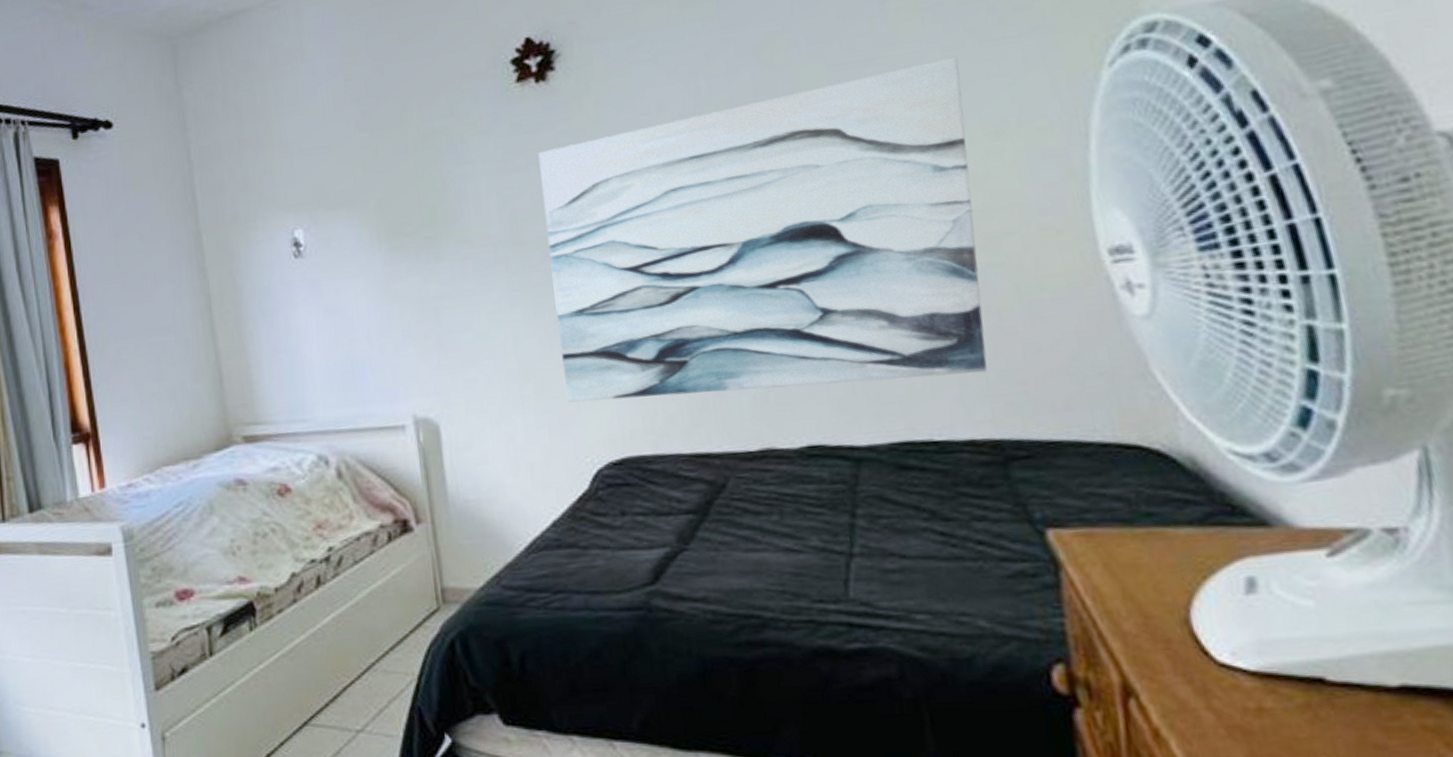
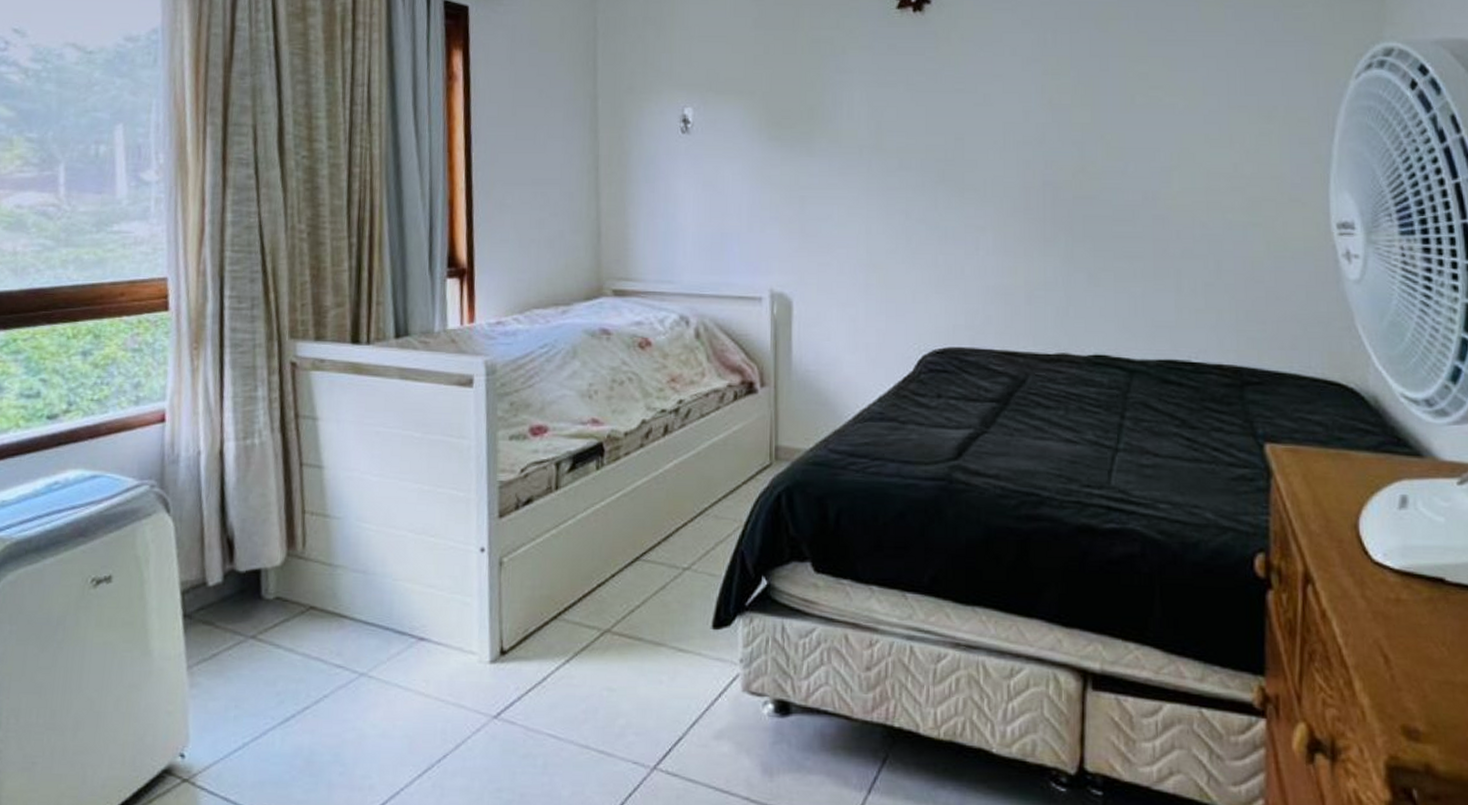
wall art: present [538,57,987,403] -> none [905,50,1248,311]

